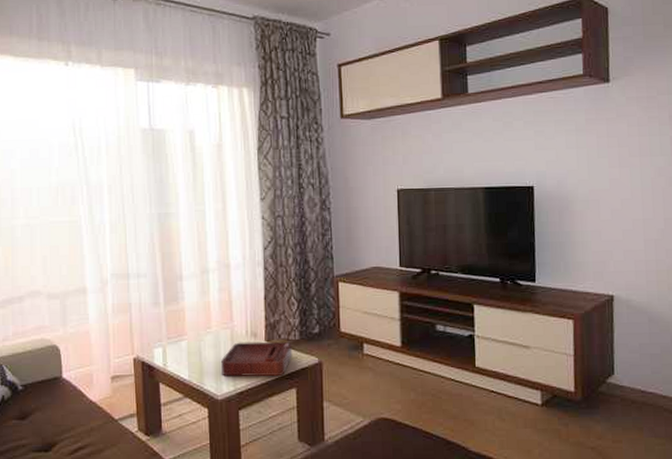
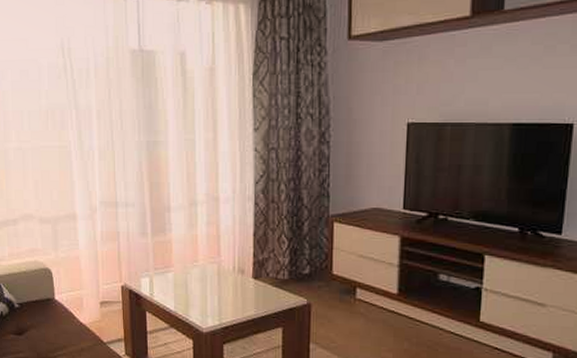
decorative tray: present [221,341,293,377] -> none [207,277,281,315]

